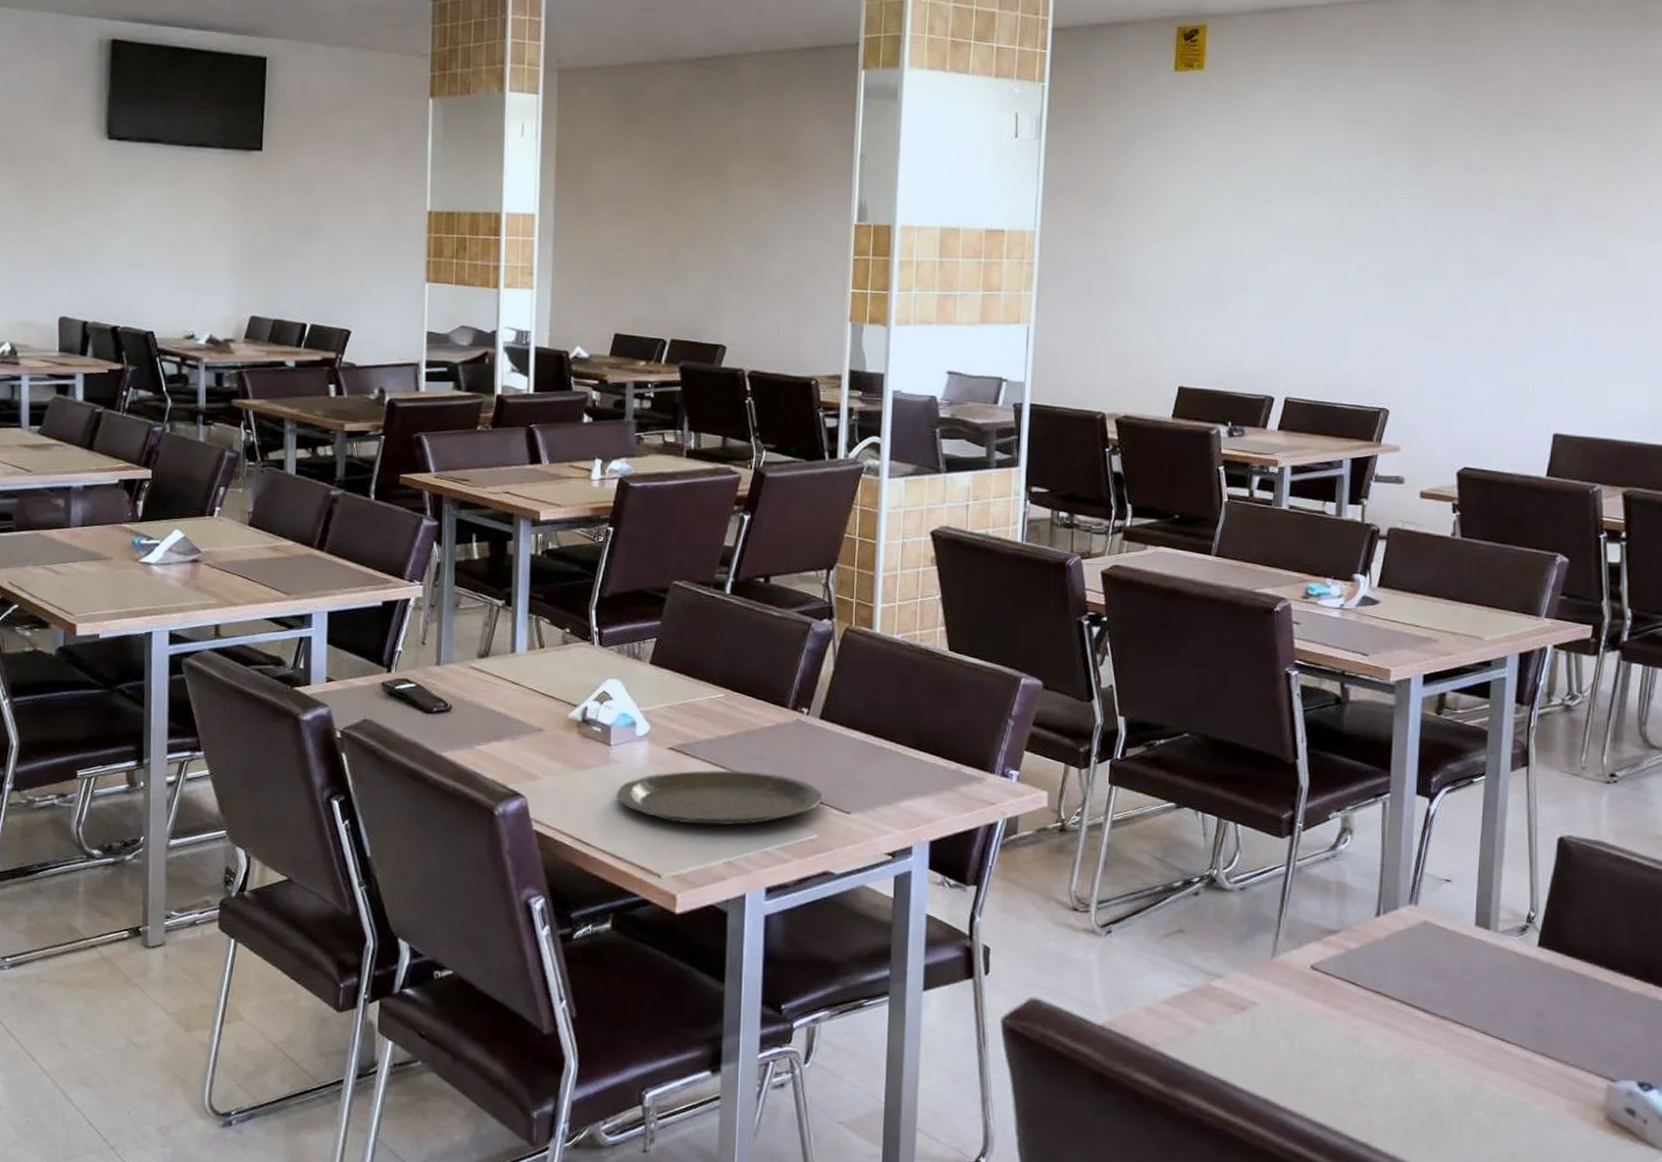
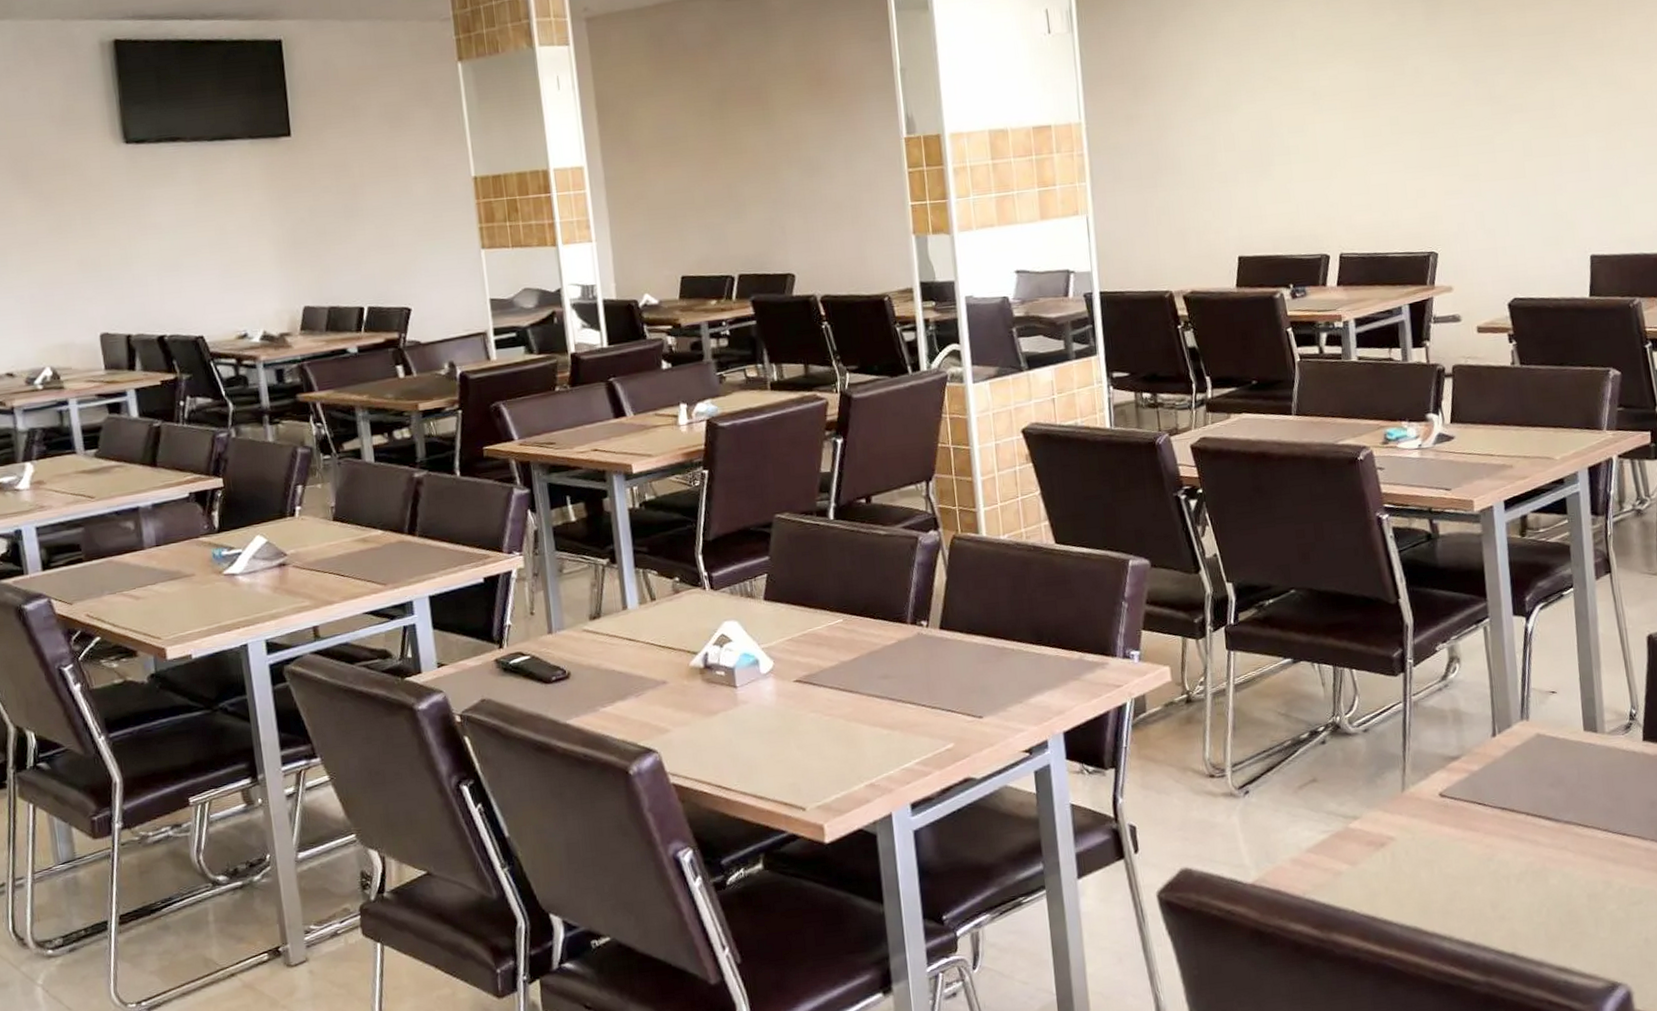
plate: present [617,770,824,825] -> none [749,690,955,754]

